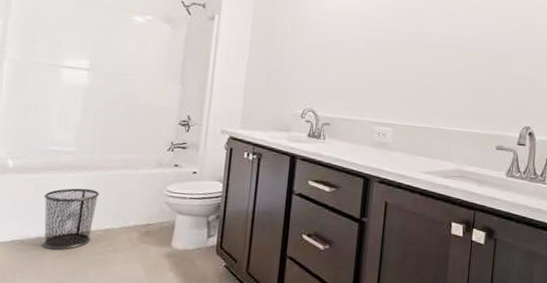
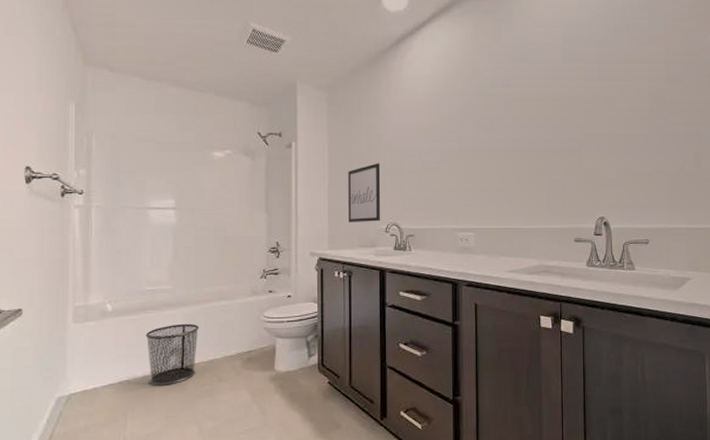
wall art: none [264,45,304,106] -> present [348,163,381,223]

